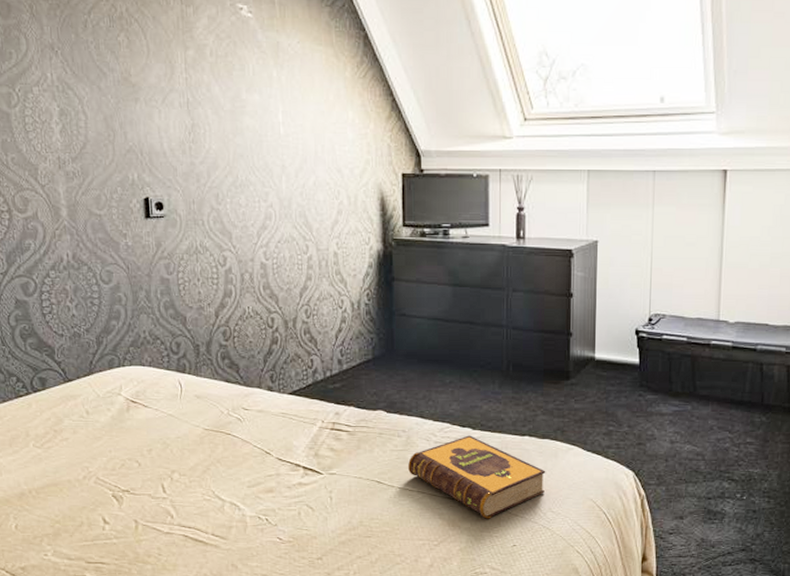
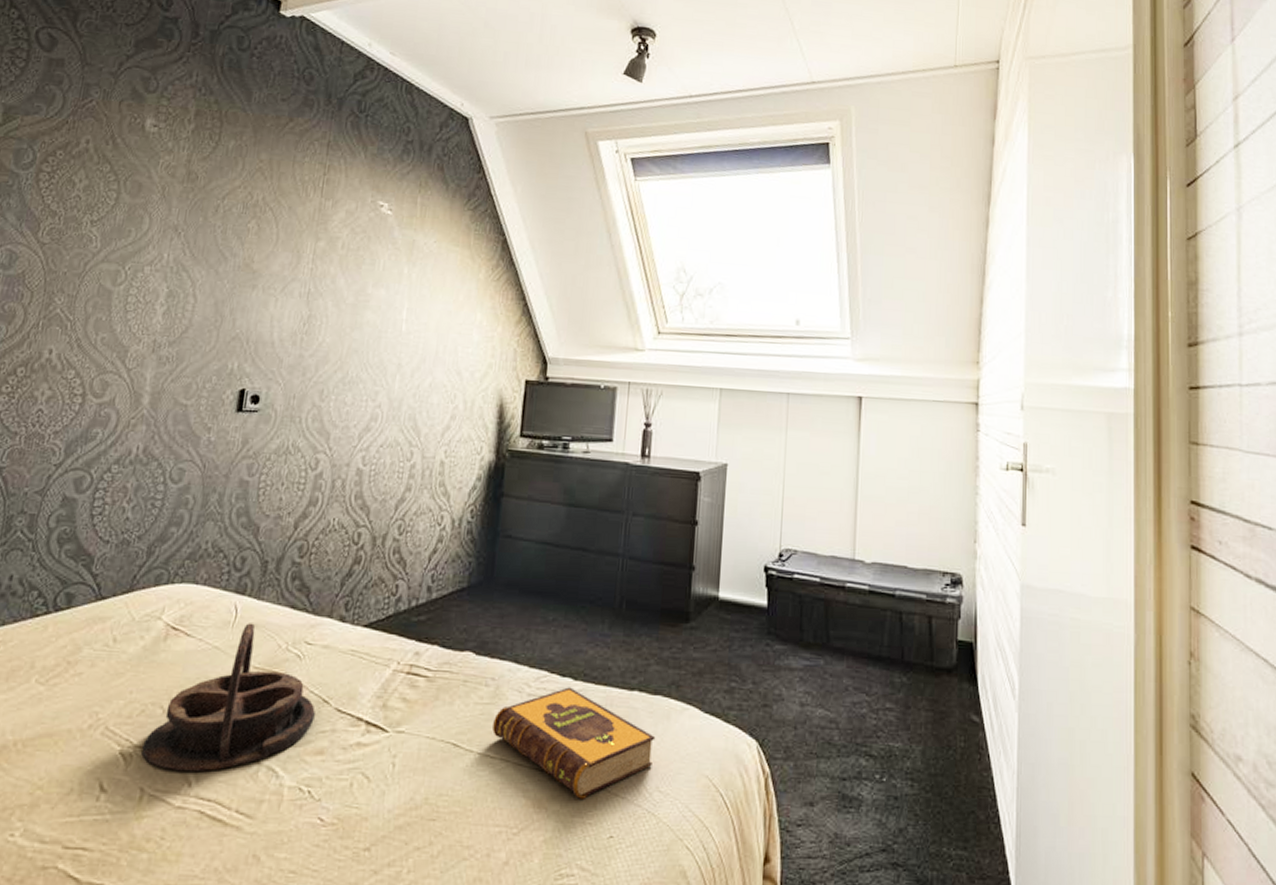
serving tray: none [129,395,261,508] -> present [141,623,315,772]

